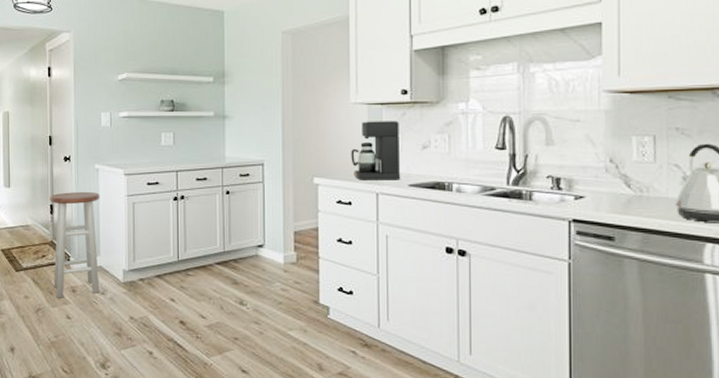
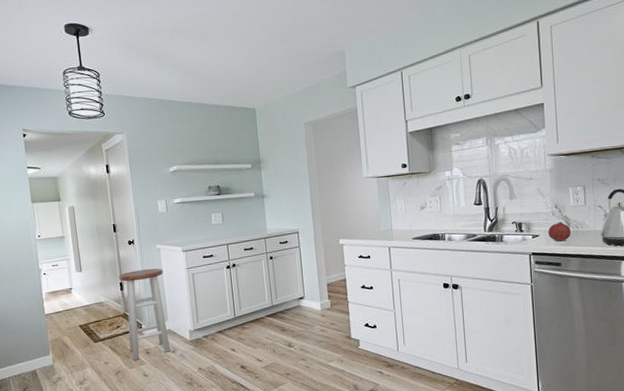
coffee maker: present [351,121,401,180] -> none [366,189,406,238]
fruit: none [598,181,631,208] -> present [548,221,571,242]

